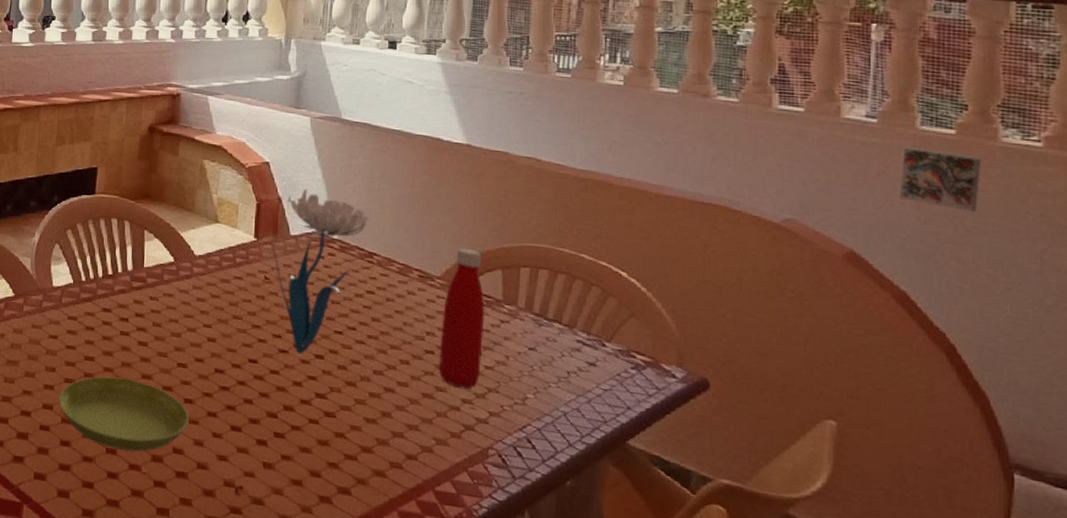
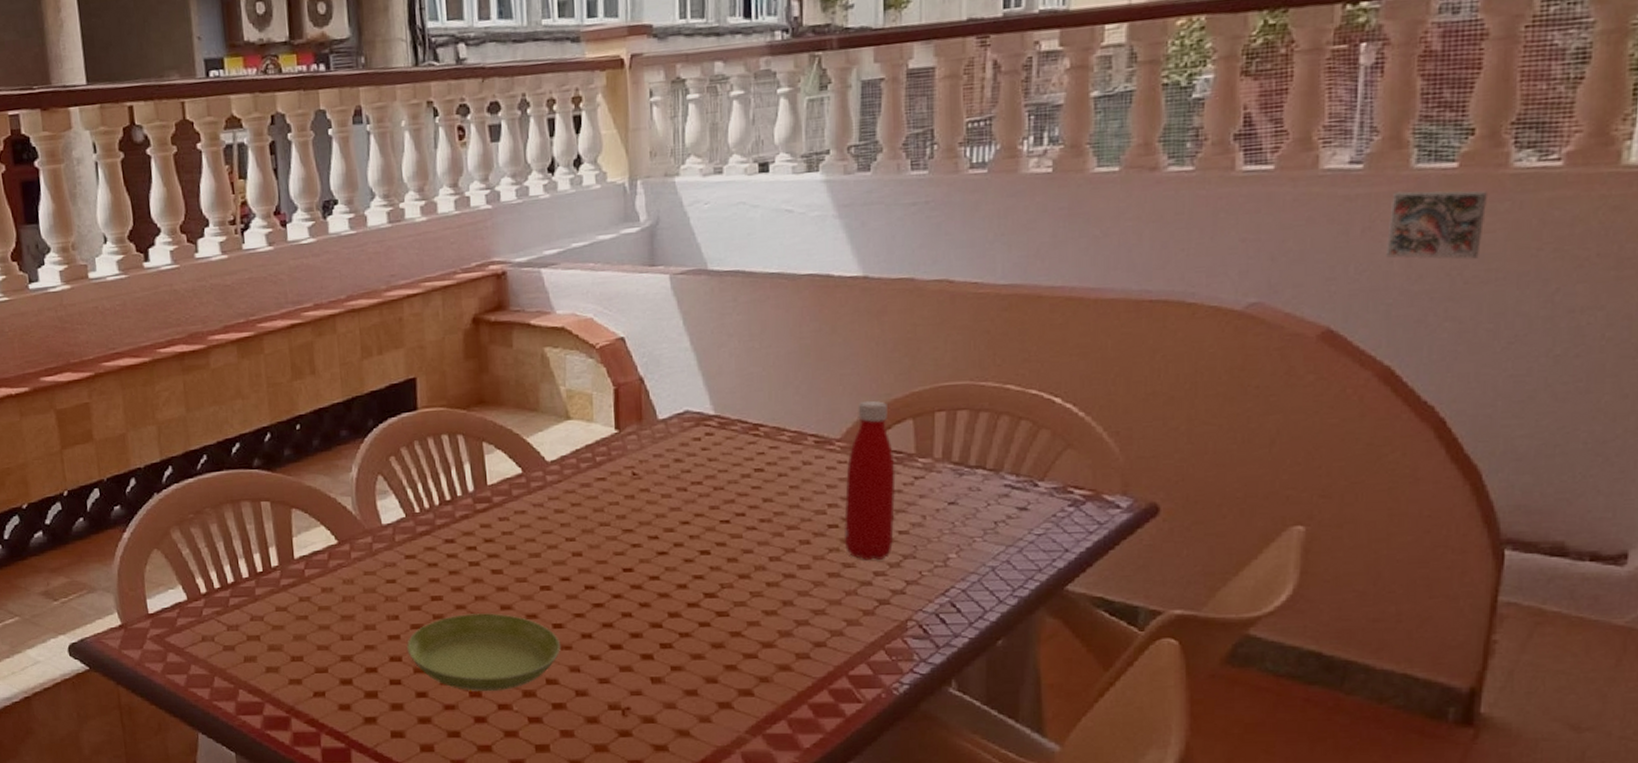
flower: present [273,188,369,355] -> none [639,361,751,554]

